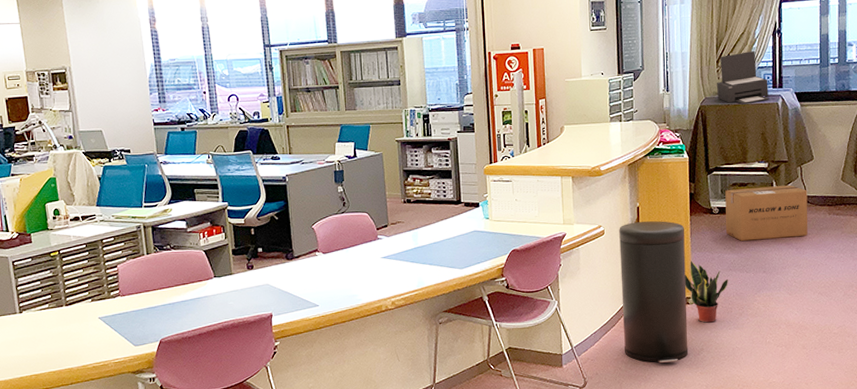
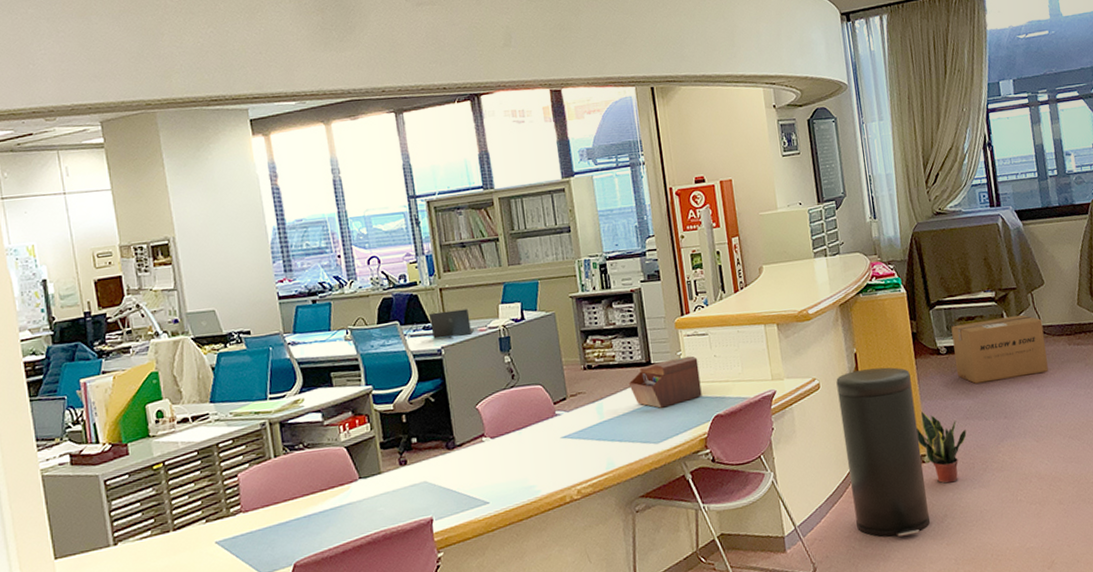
laptop: none [276,144,314,168] -> present [428,308,474,339]
sewing box: none [440,198,502,240] -> present [628,356,702,408]
printer: present [717,50,770,105] -> none [928,167,988,228]

